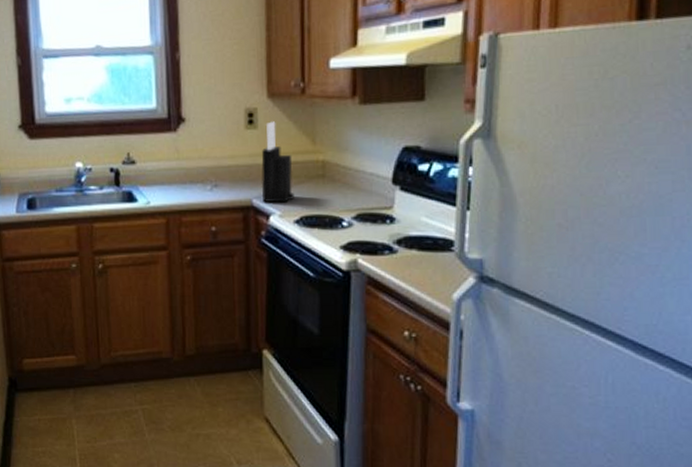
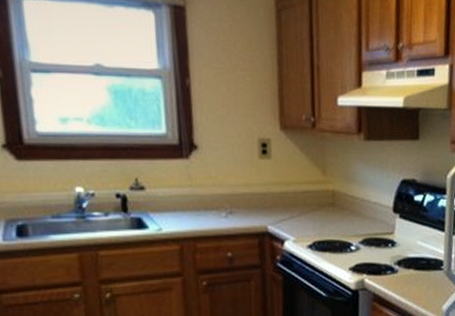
knife block: present [261,121,294,203] -> none [275,152,307,229]

